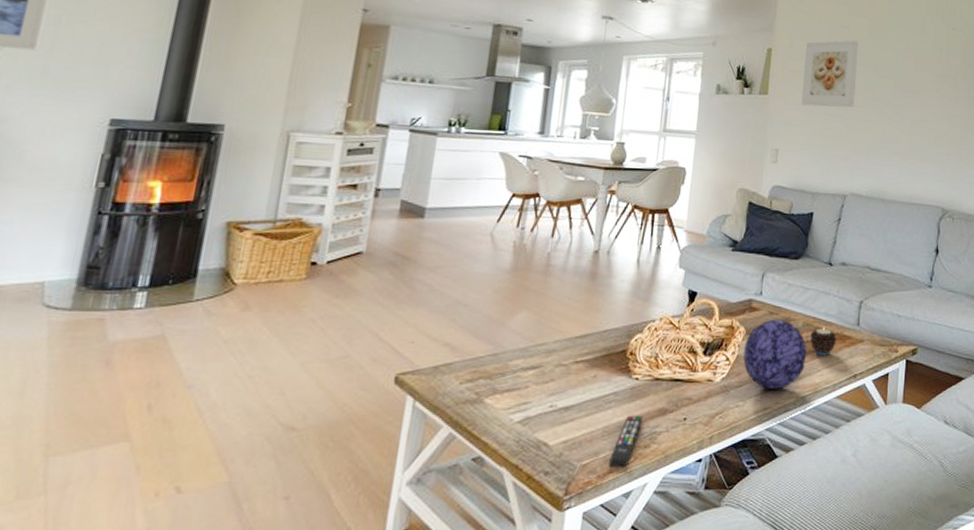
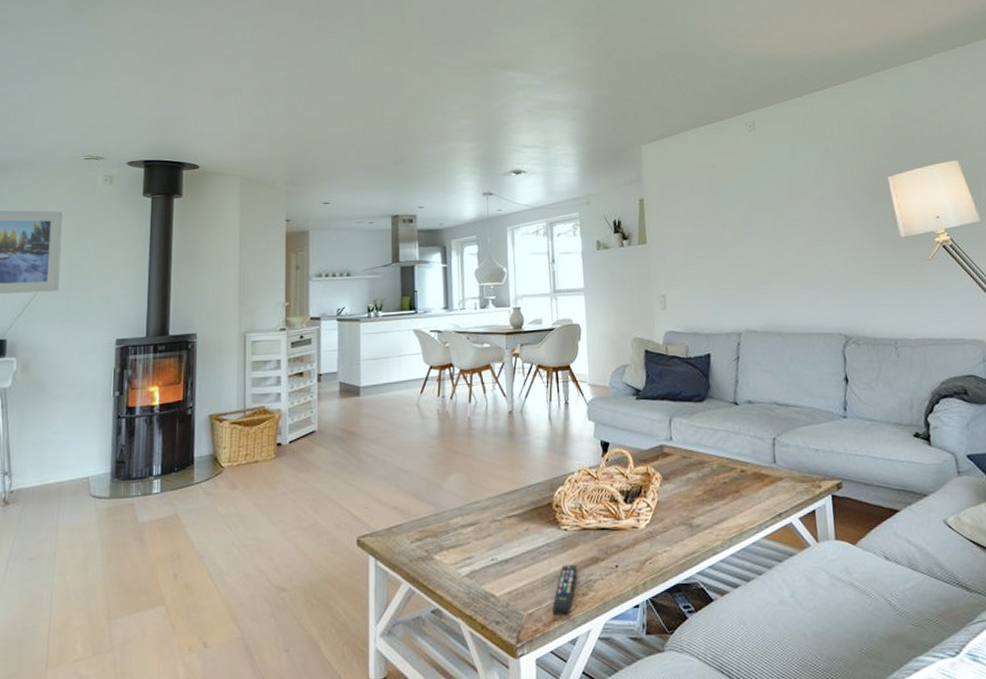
decorative ball: present [743,319,807,390] -> none [663,463,727,534]
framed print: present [801,40,859,108] -> none [676,177,735,249]
candle: present [809,327,837,356] -> none [726,467,755,496]

